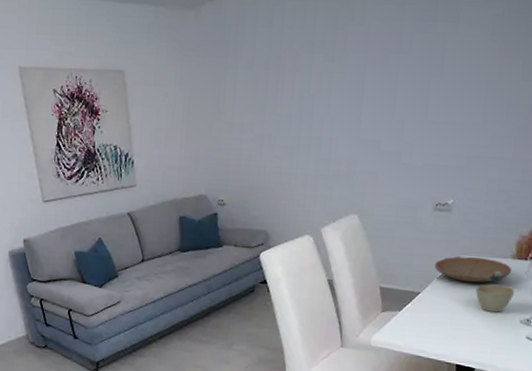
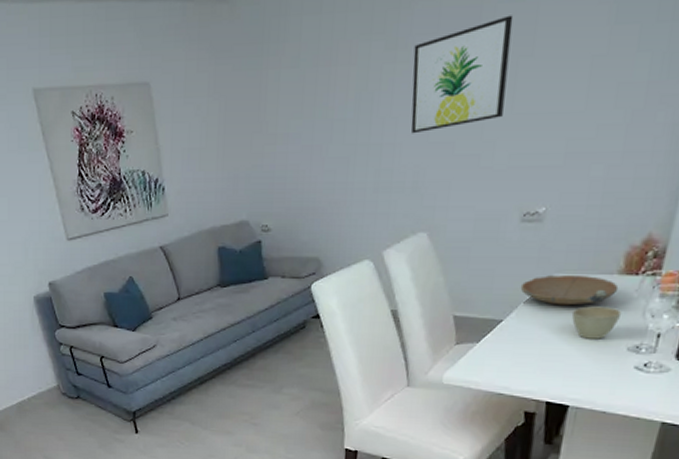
wall art: none [344,43,426,132] -> present [410,15,514,134]

